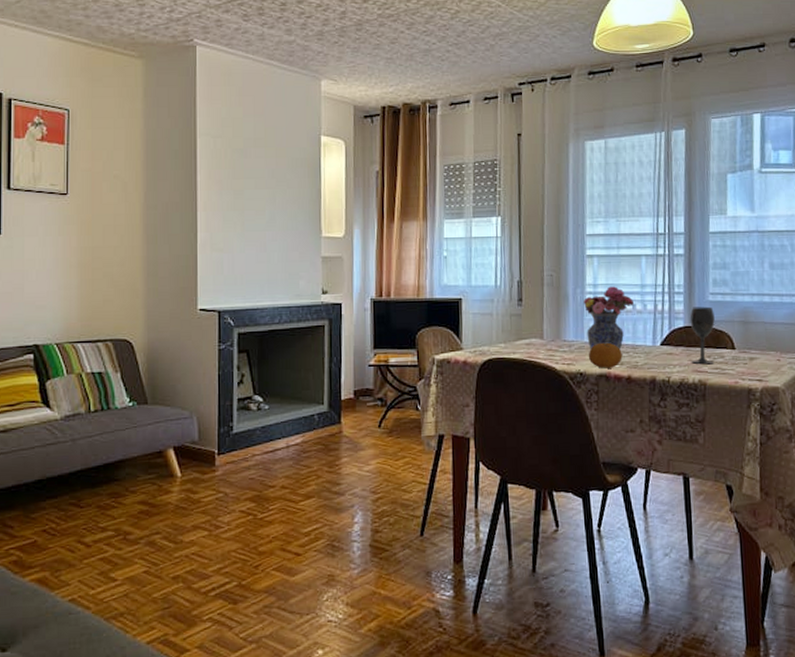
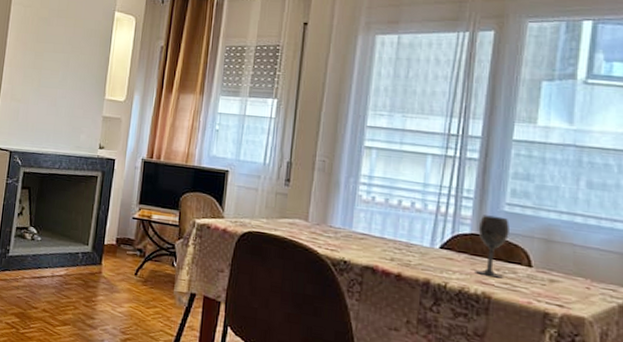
flower arrangement: present [583,286,634,350] -> none [355,180,413,245]
fruit: present [588,342,623,369] -> none [354,234,394,262]

